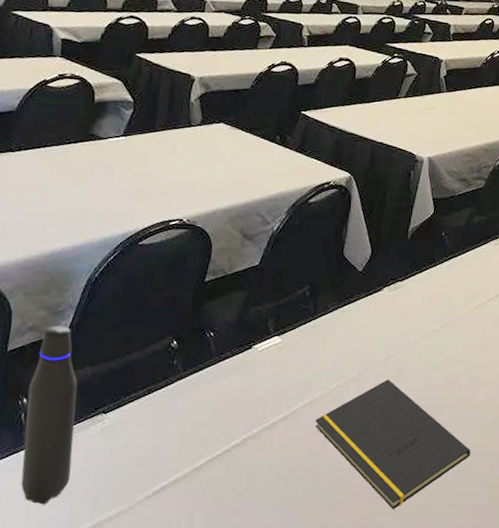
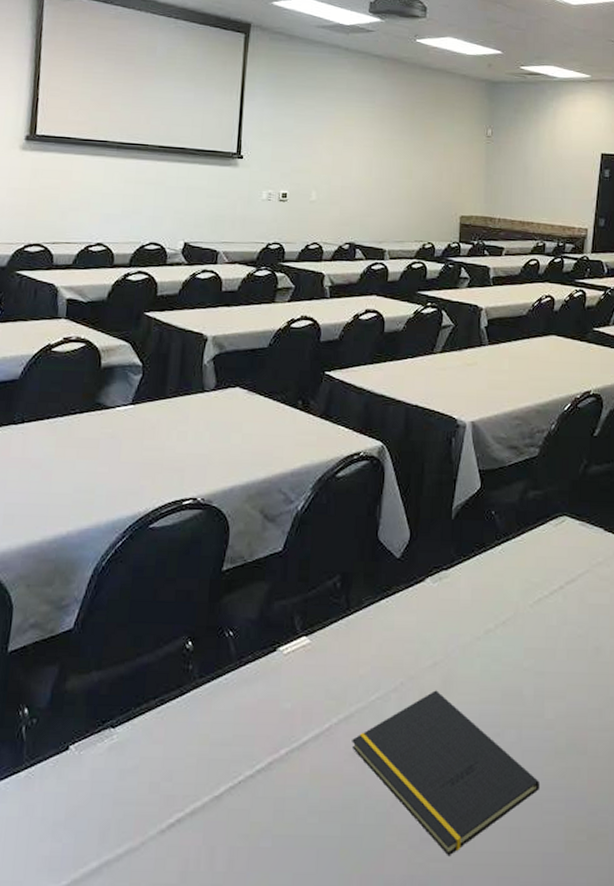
water bottle: present [21,325,78,505] -> none [21,622,84,838]

